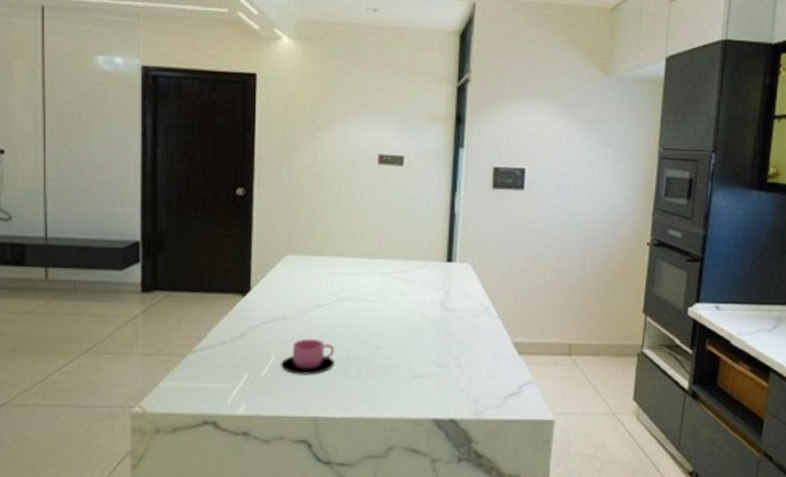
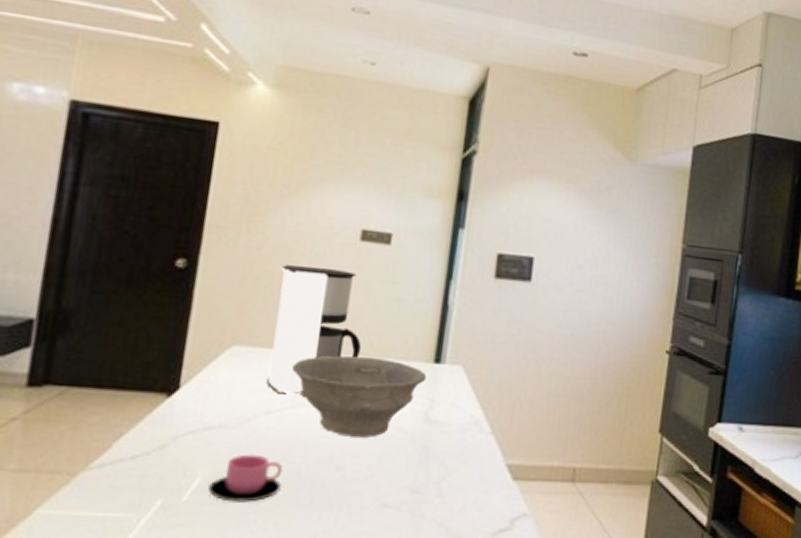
coffee maker: none [316,188,386,291] -> present [267,265,361,393]
bowl: none [333,259,442,323] -> present [291,355,427,438]

